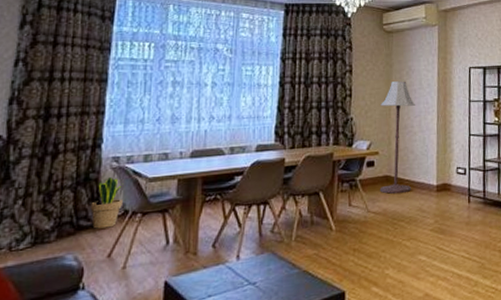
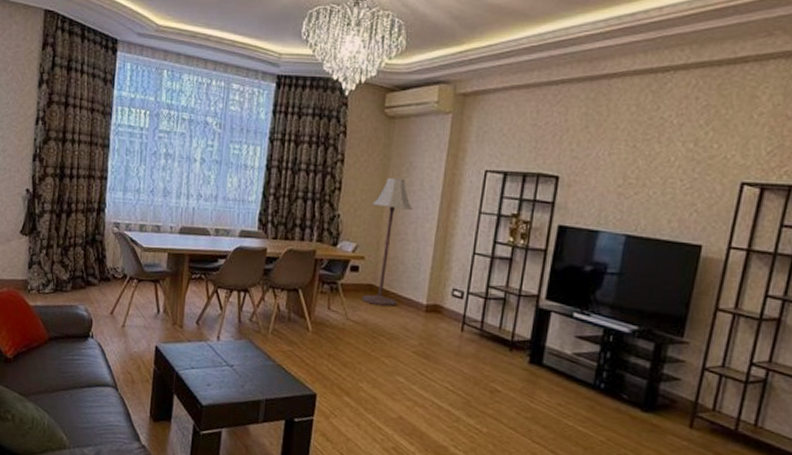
potted plant: present [90,177,123,229] -> none [97,241,122,288]

